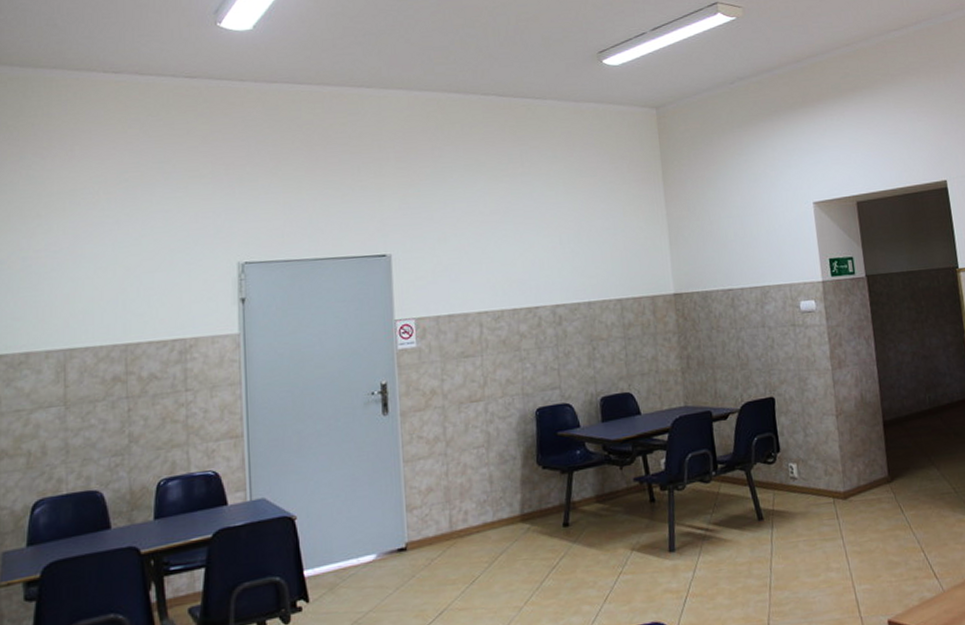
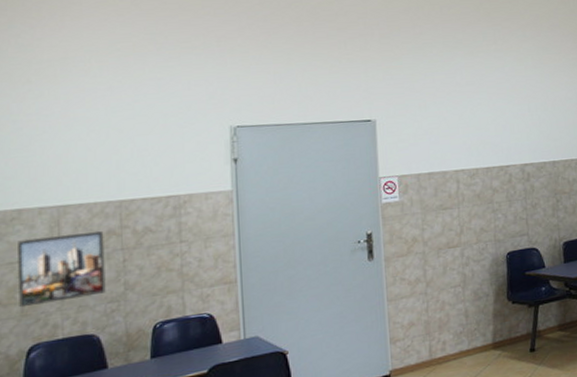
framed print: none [23,376,110,459] -> present [16,230,106,308]

